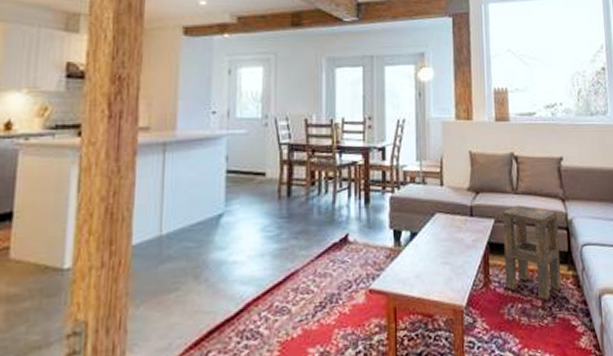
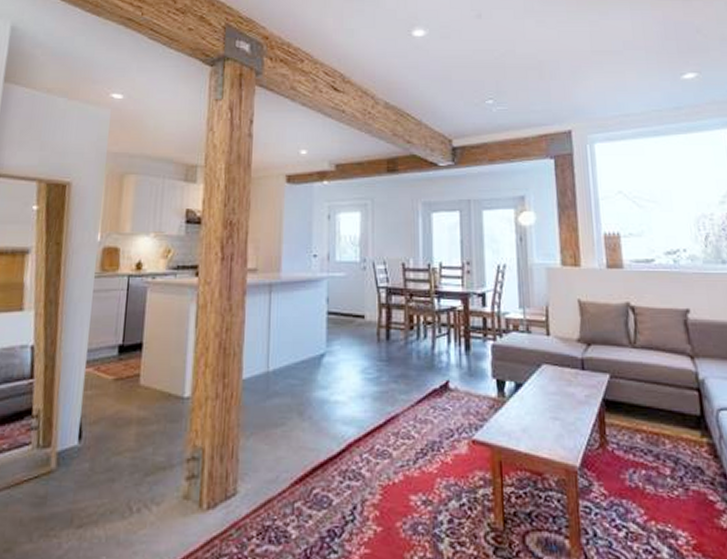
side table: present [502,205,562,301] -> none [619,360,695,469]

